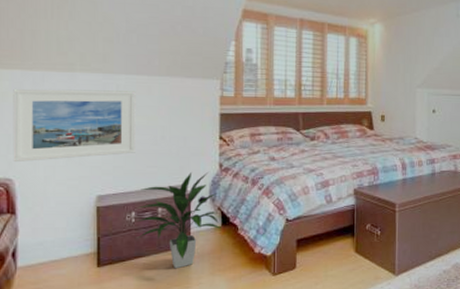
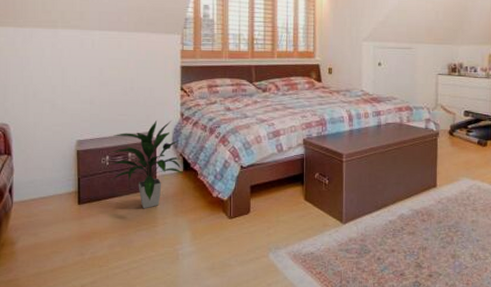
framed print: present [13,88,136,161] -> none [8,44,108,109]

